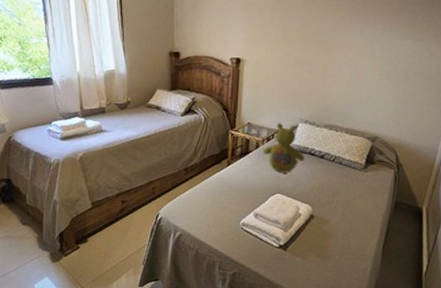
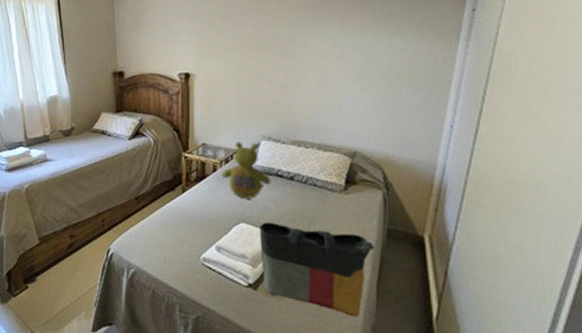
tote bag: none [291,193,384,273] -> present [260,221,374,318]

